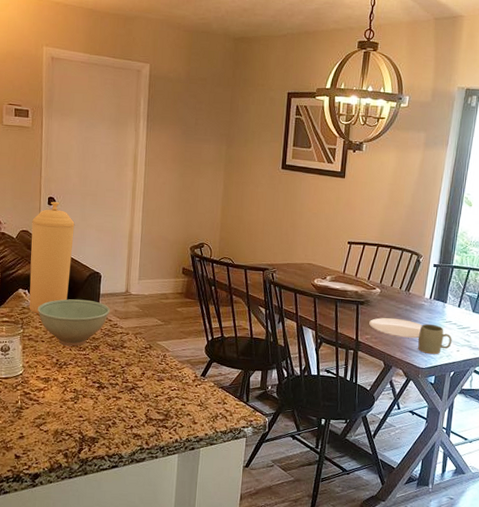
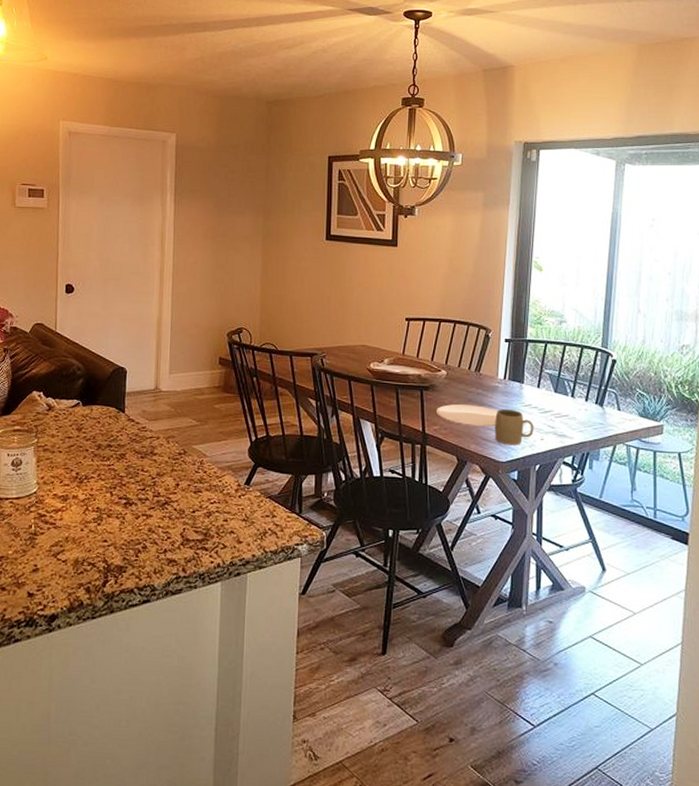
canister: present [29,201,76,314] -> none [44,289,97,420]
bowl: present [37,299,111,347] -> none [53,399,138,456]

